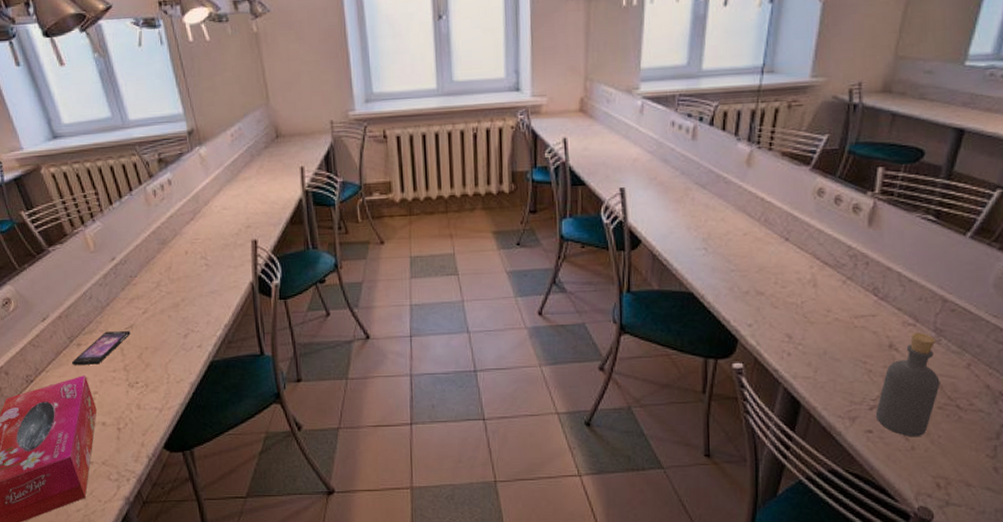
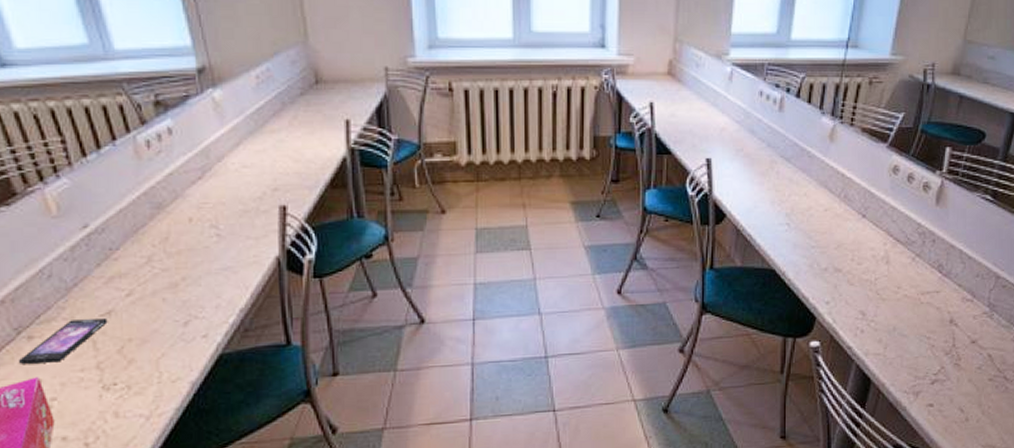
bottle: present [875,333,940,437] -> none [936,308,991,409]

